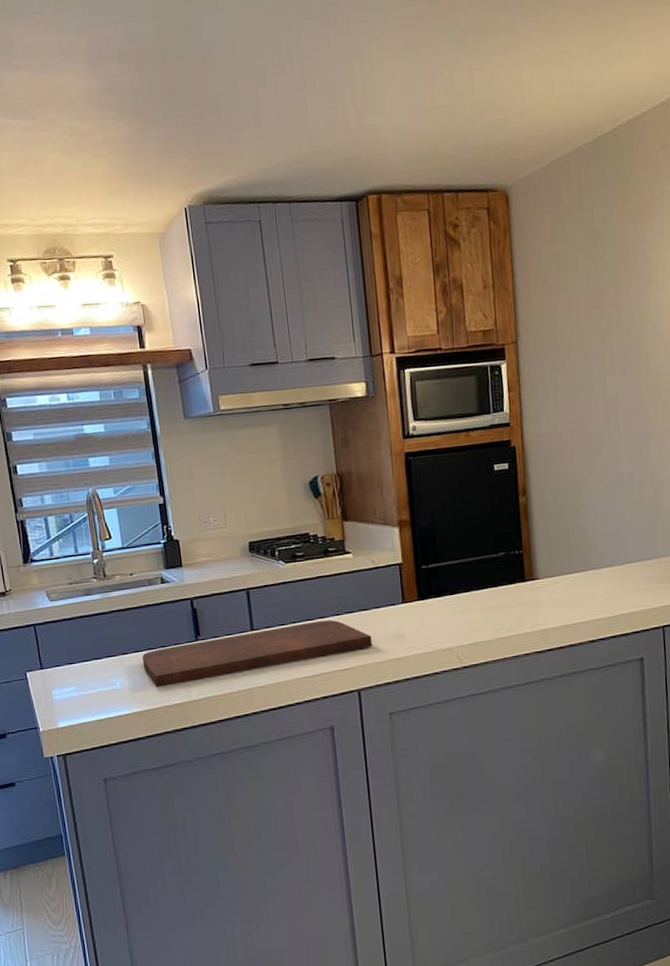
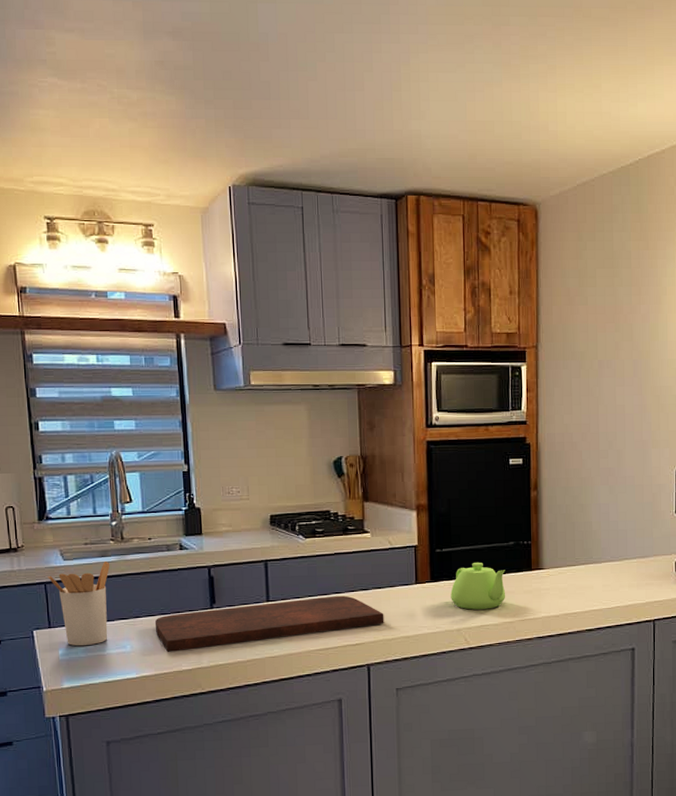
utensil holder: none [36,600,97,686] -> present [48,561,109,646]
teapot: none [440,576,499,627] -> present [451,562,506,610]

